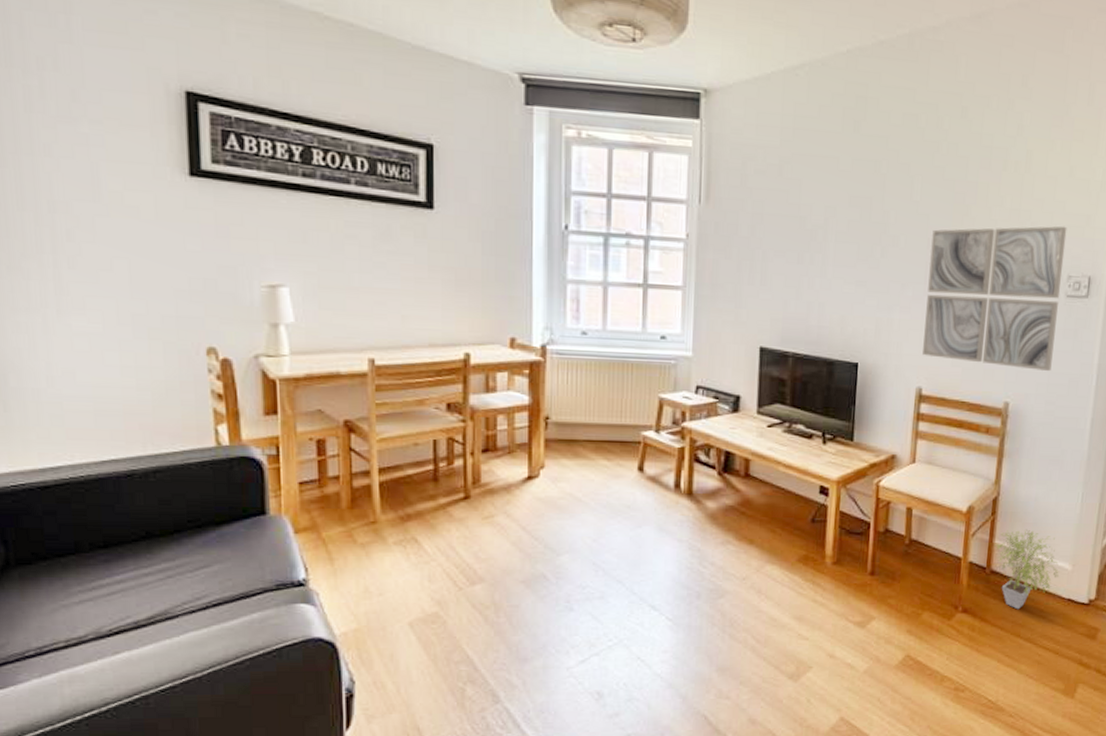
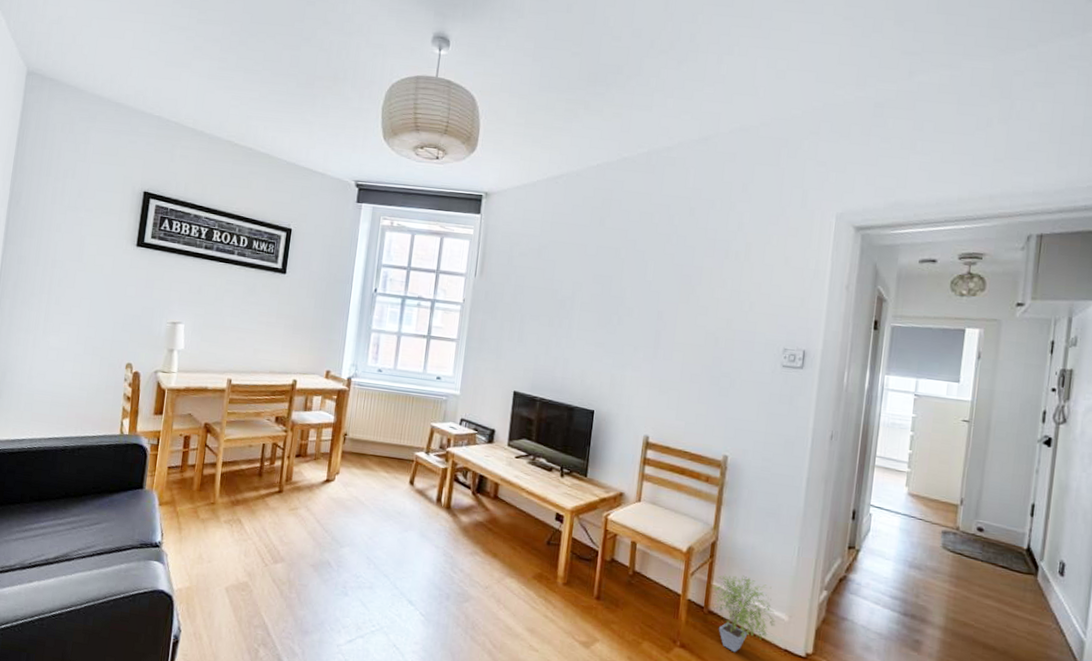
wall art: present [923,226,1067,371] -> none [650,304,783,431]

